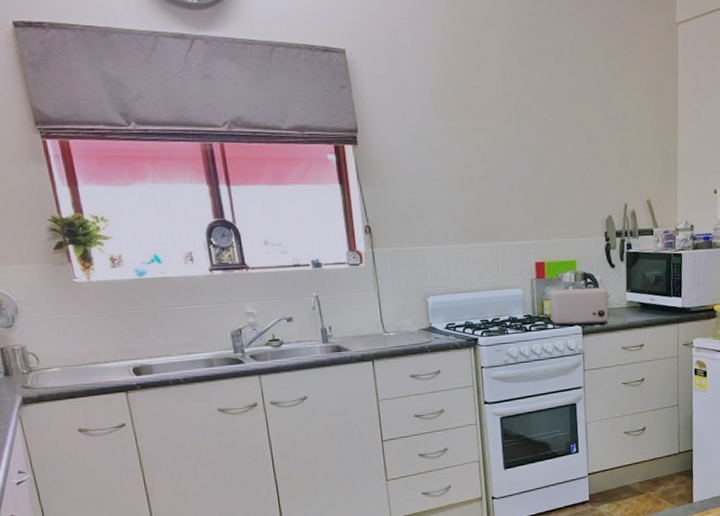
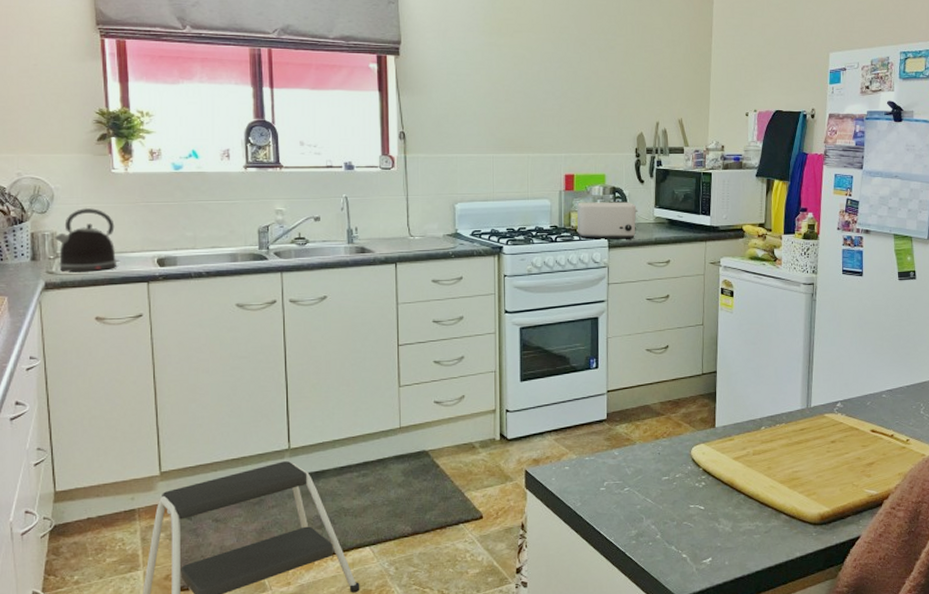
kettle: none [24,319,95,386] -> present [54,207,120,273]

